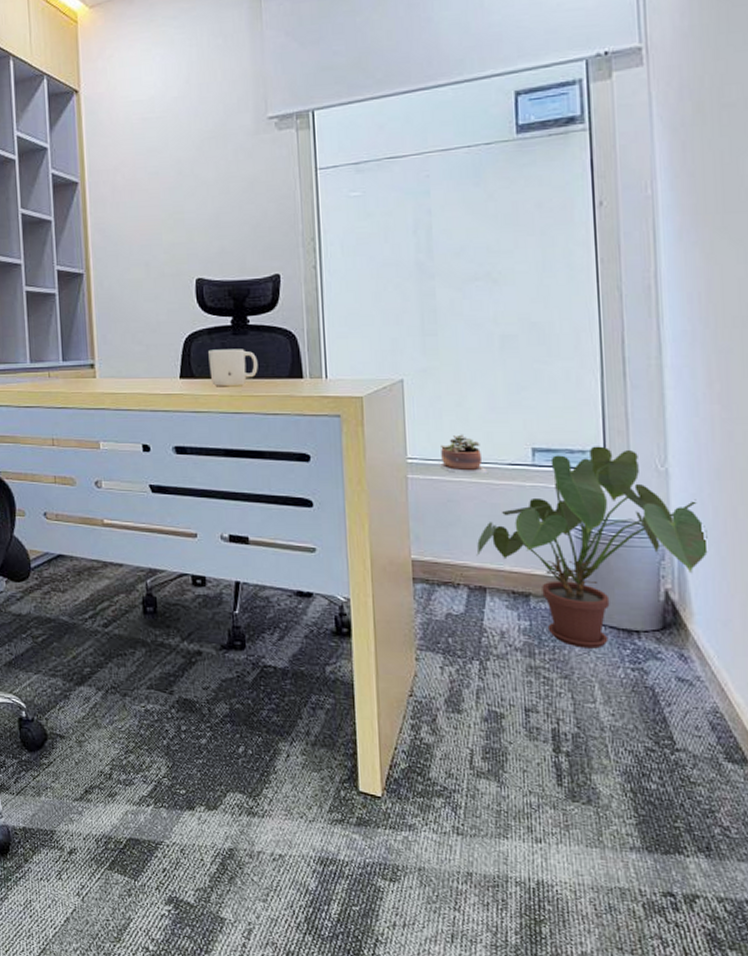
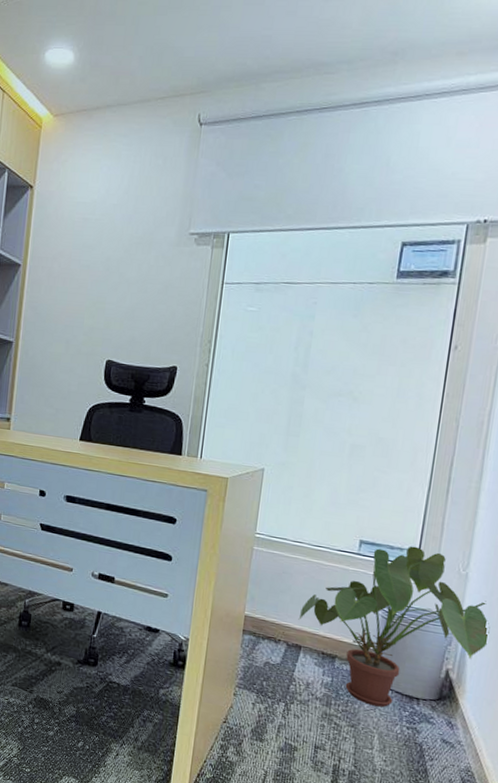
mug: present [208,349,258,387] -> none [105,420,147,454]
succulent plant: present [438,434,489,474] -> none [281,520,321,556]

